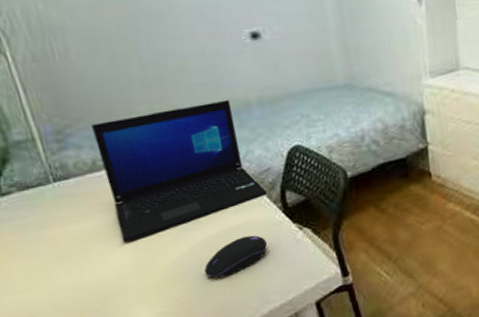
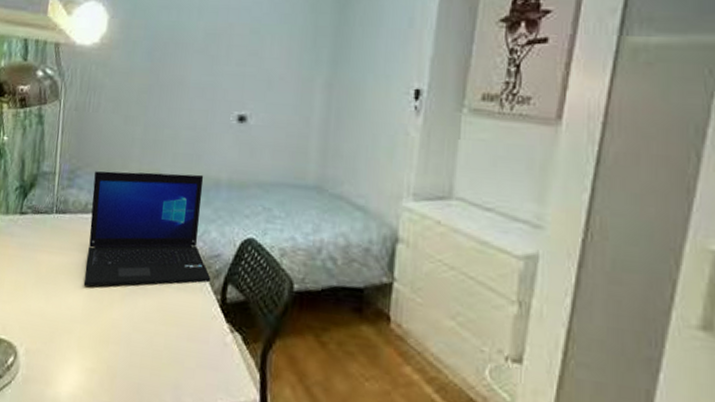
computer mouse: present [204,235,268,279] -> none [135,318,197,357]

